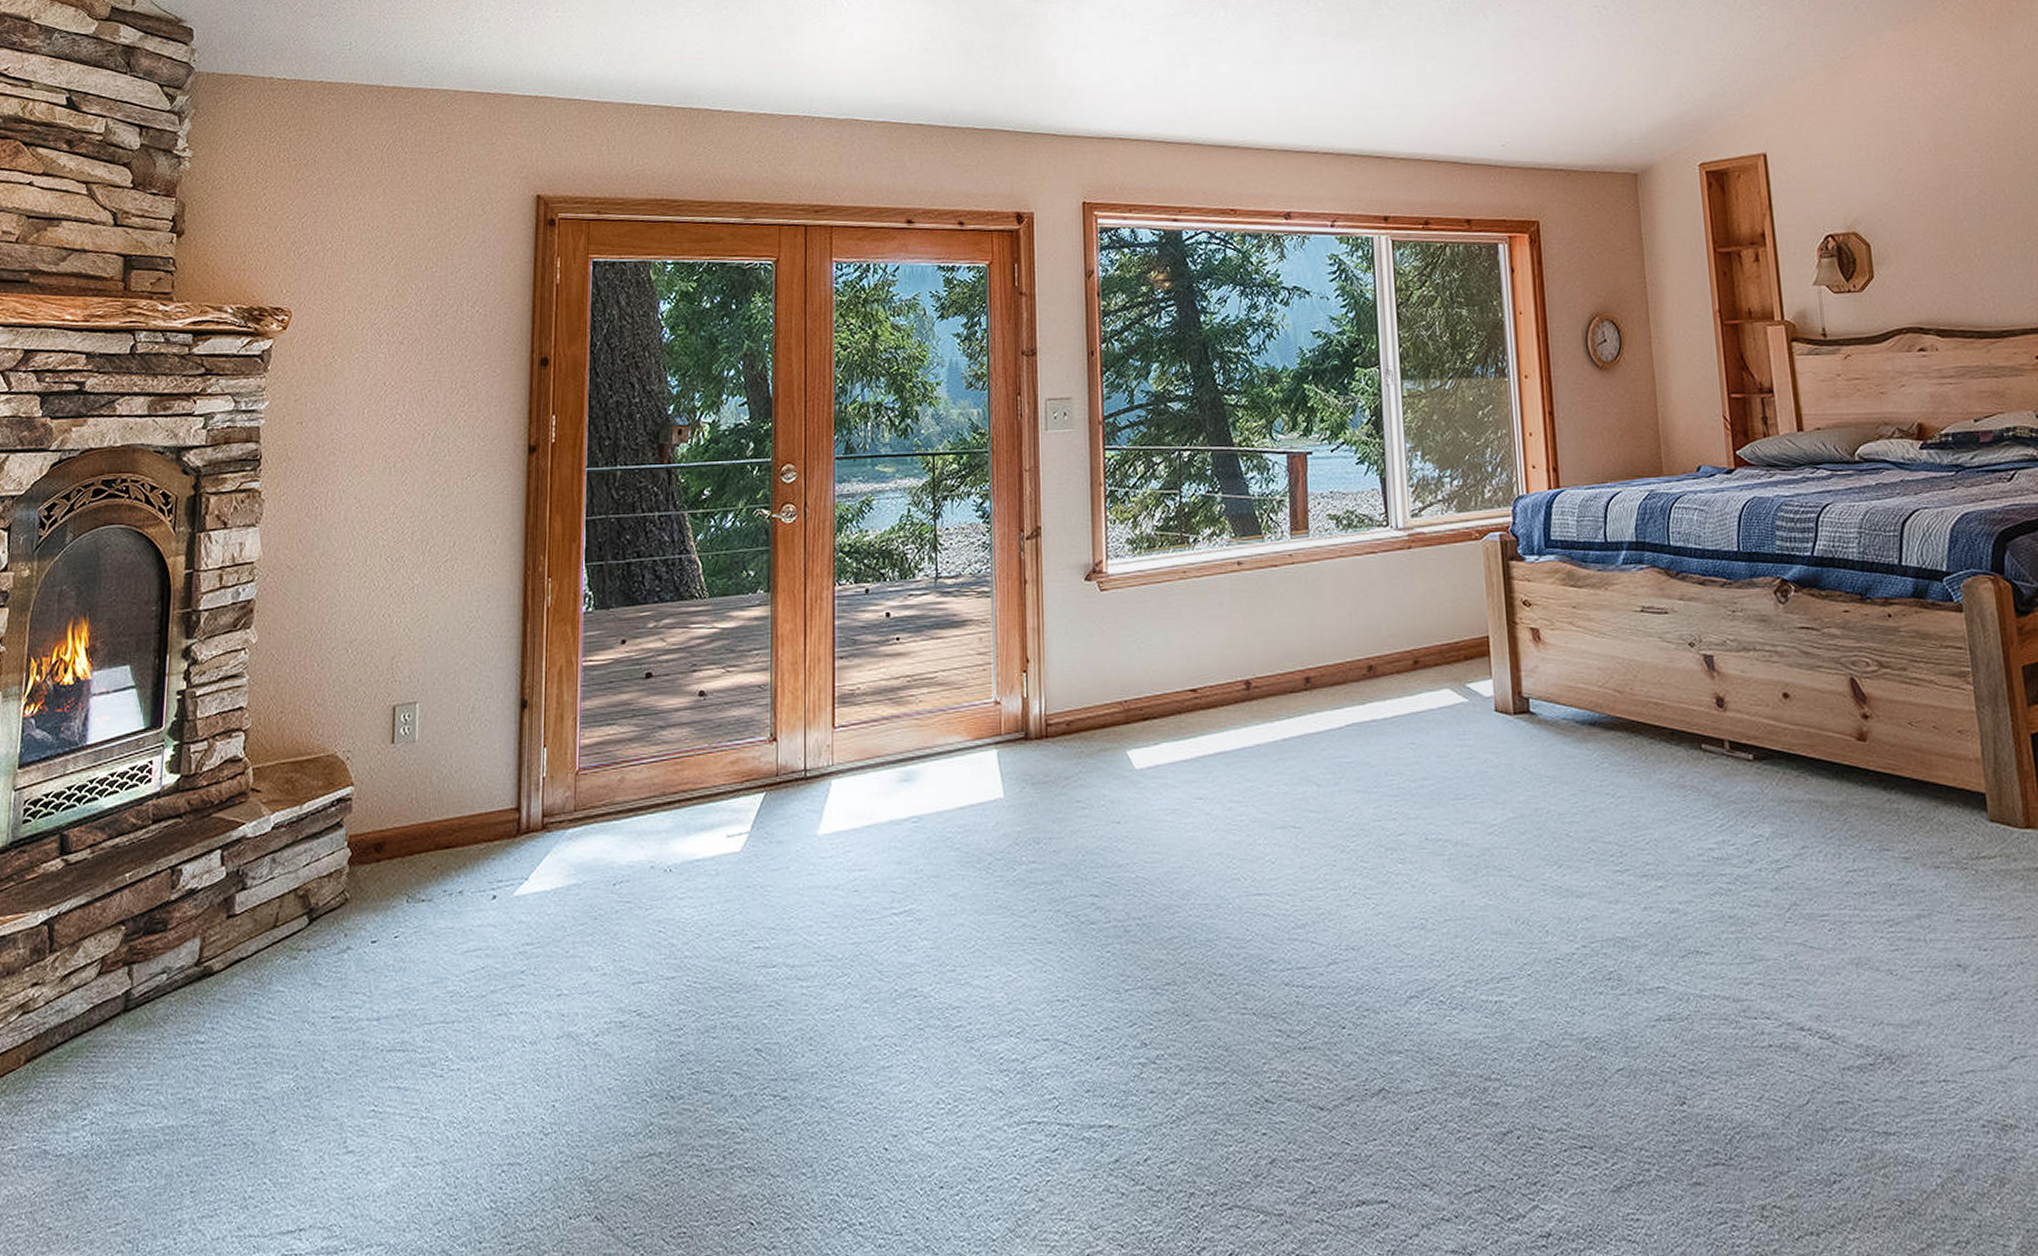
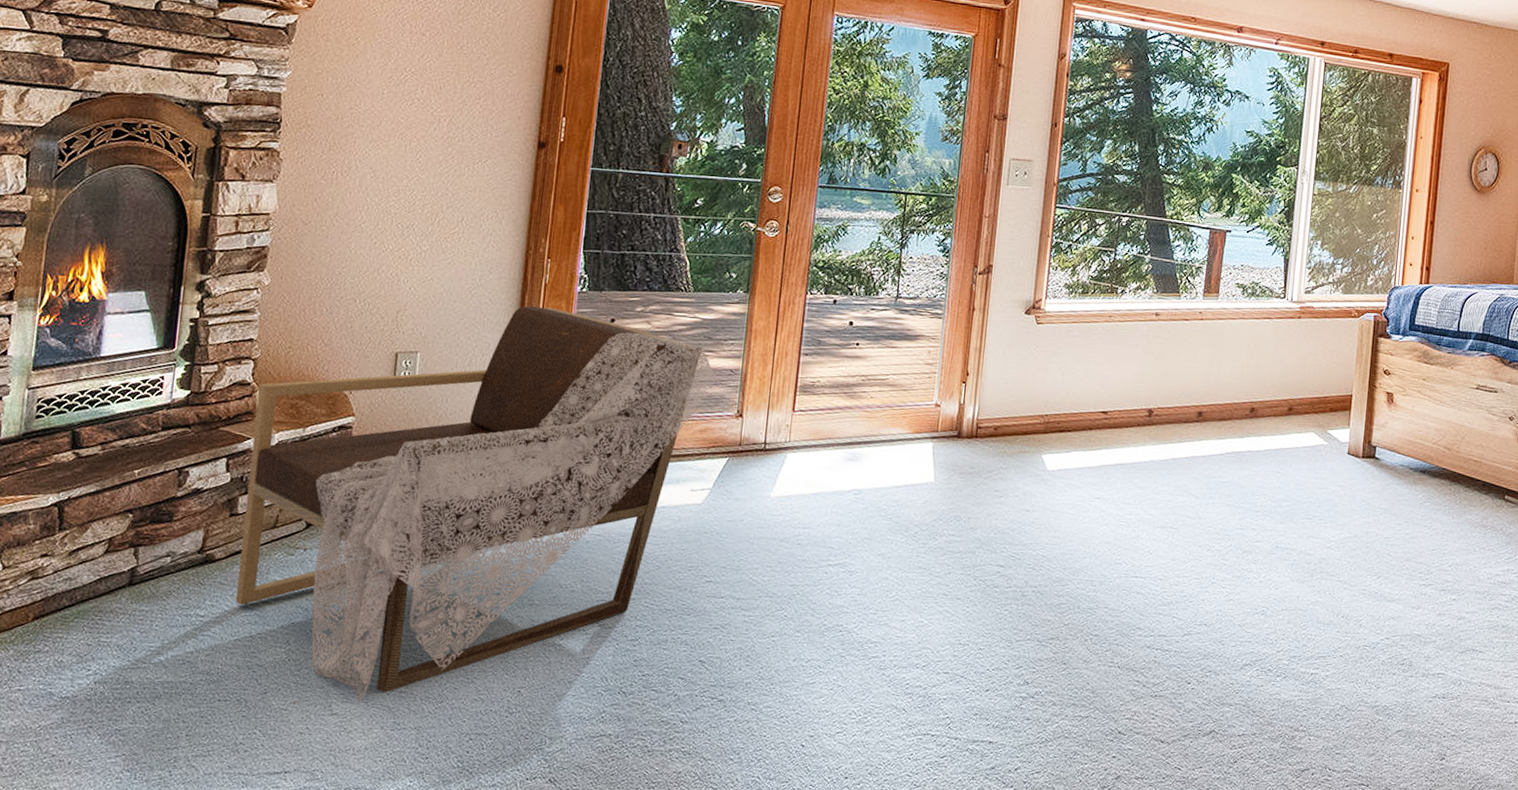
armchair: none [237,634,743,1143] -> present [236,306,716,704]

